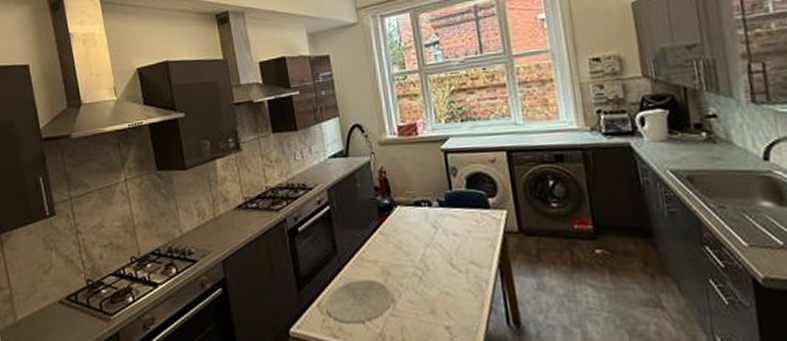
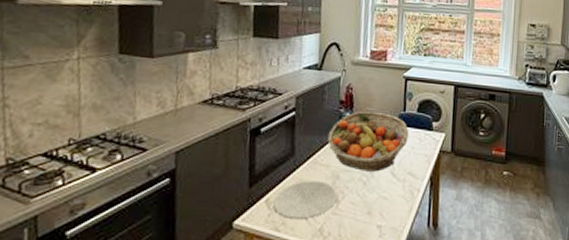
fruit basket: none [368,195,462,264] -> present [327,112,409,172]

